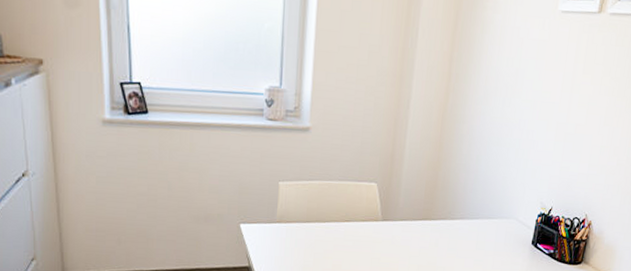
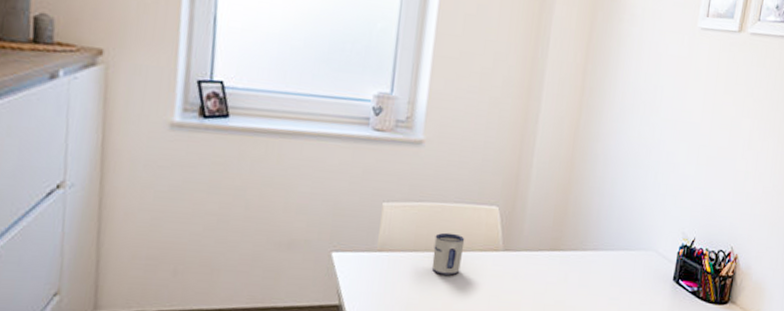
mug: none [322,206,349,242] -> present [432,232,465,276]

